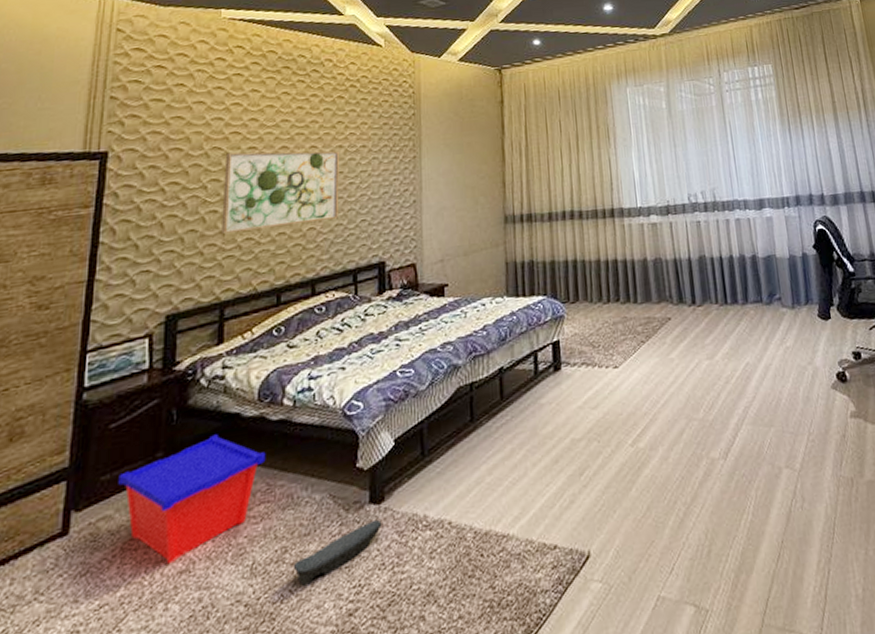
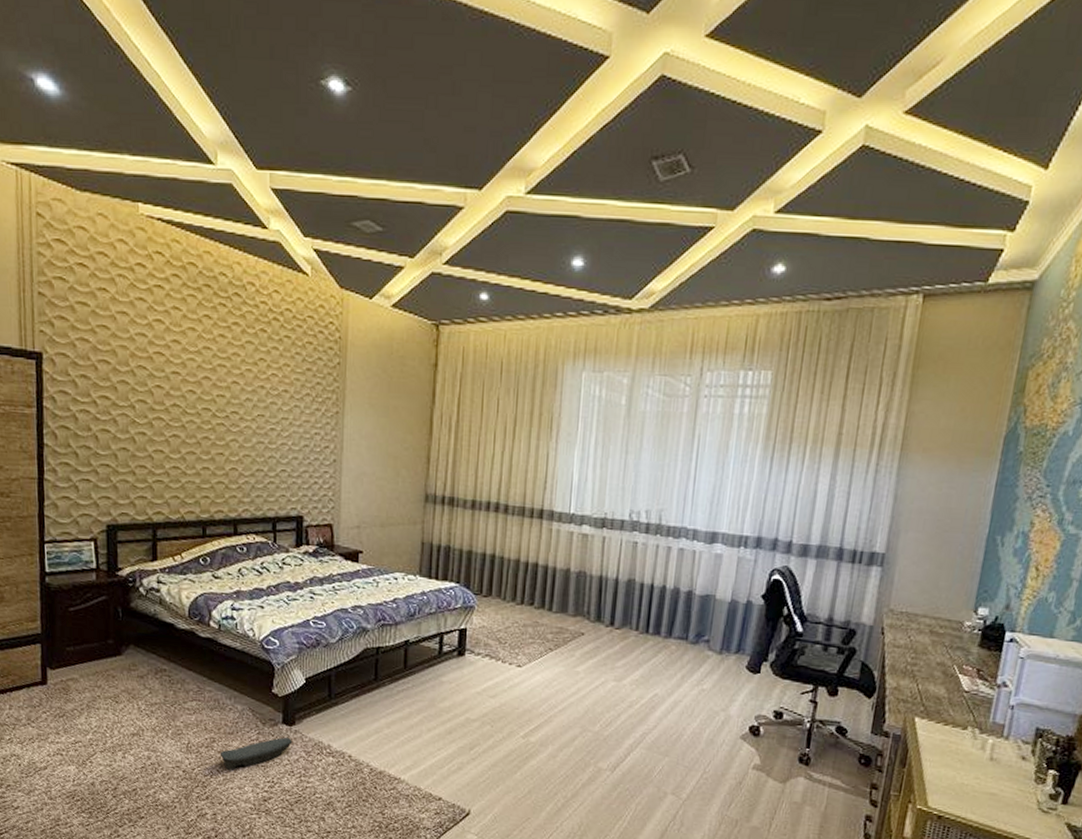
storage bin: present [118,434,266,565] -> none [80,636,196,727]
wall art: present [222,151,340,234] -> none [150,373,262,463]

